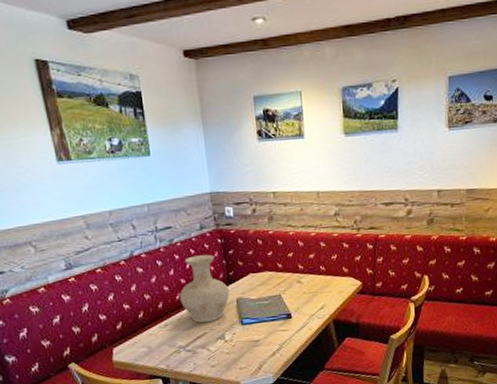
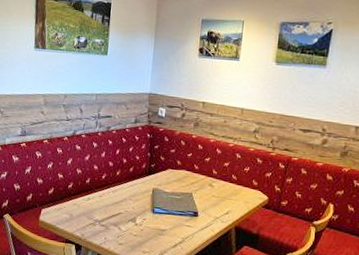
vase: present [179,254,230,323] -> none [105,144,148,205]

